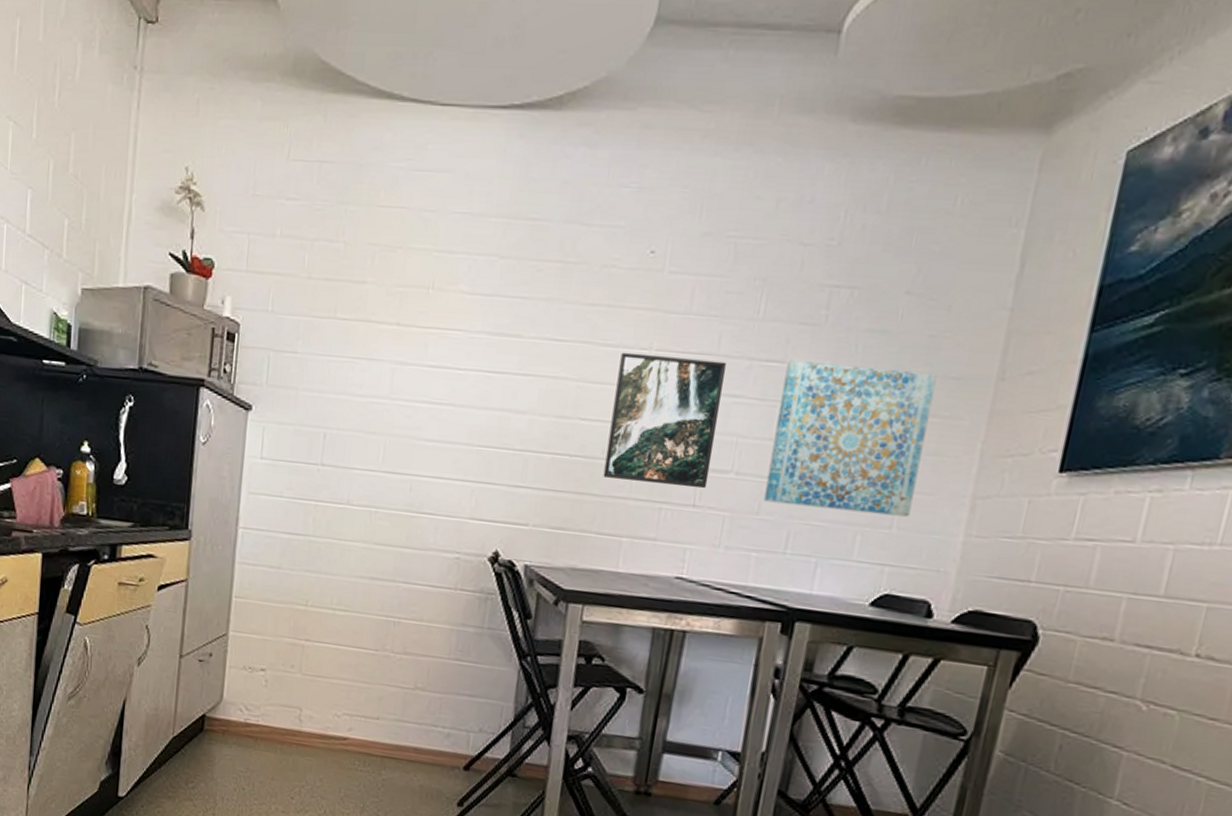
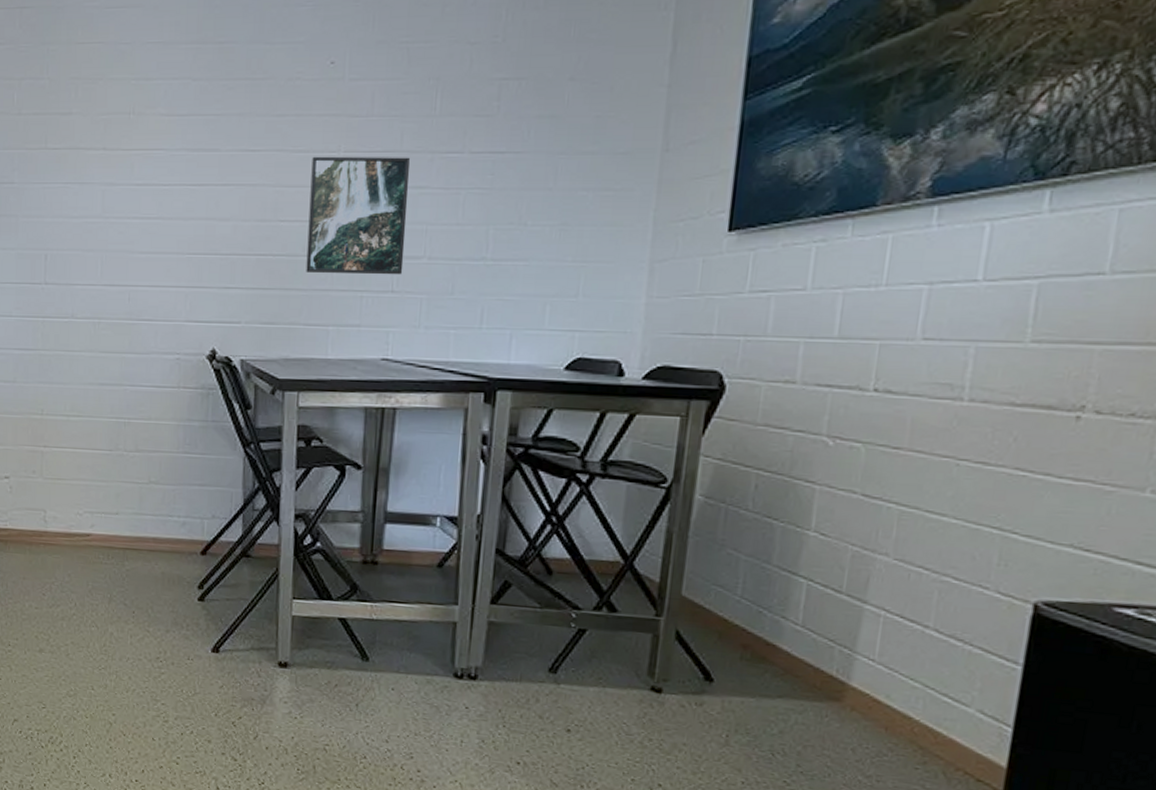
wall art: present [763,360,937,517] -> none [456,150,606,285]

